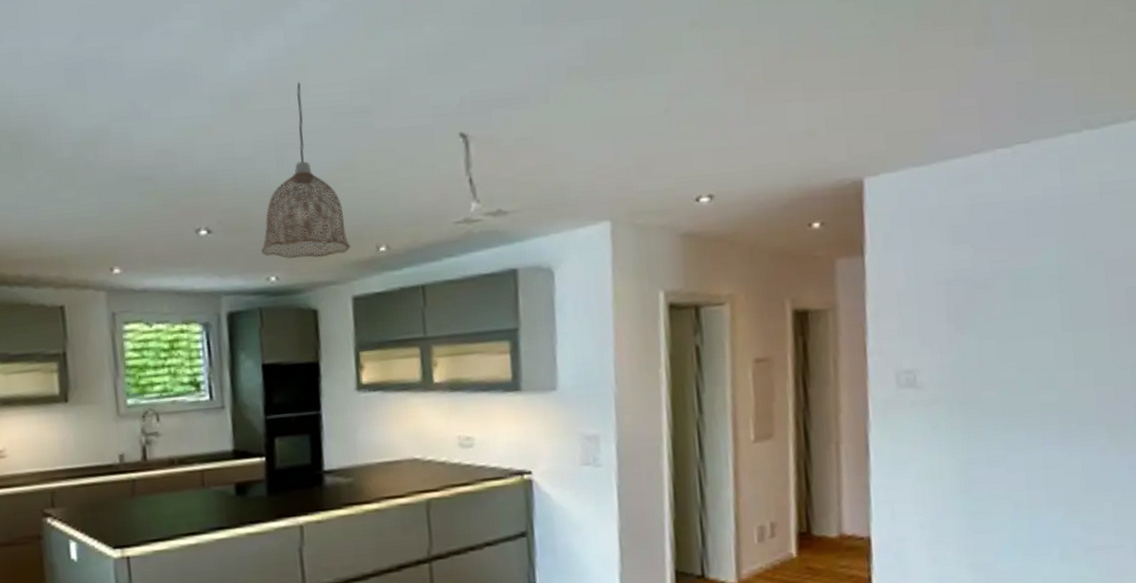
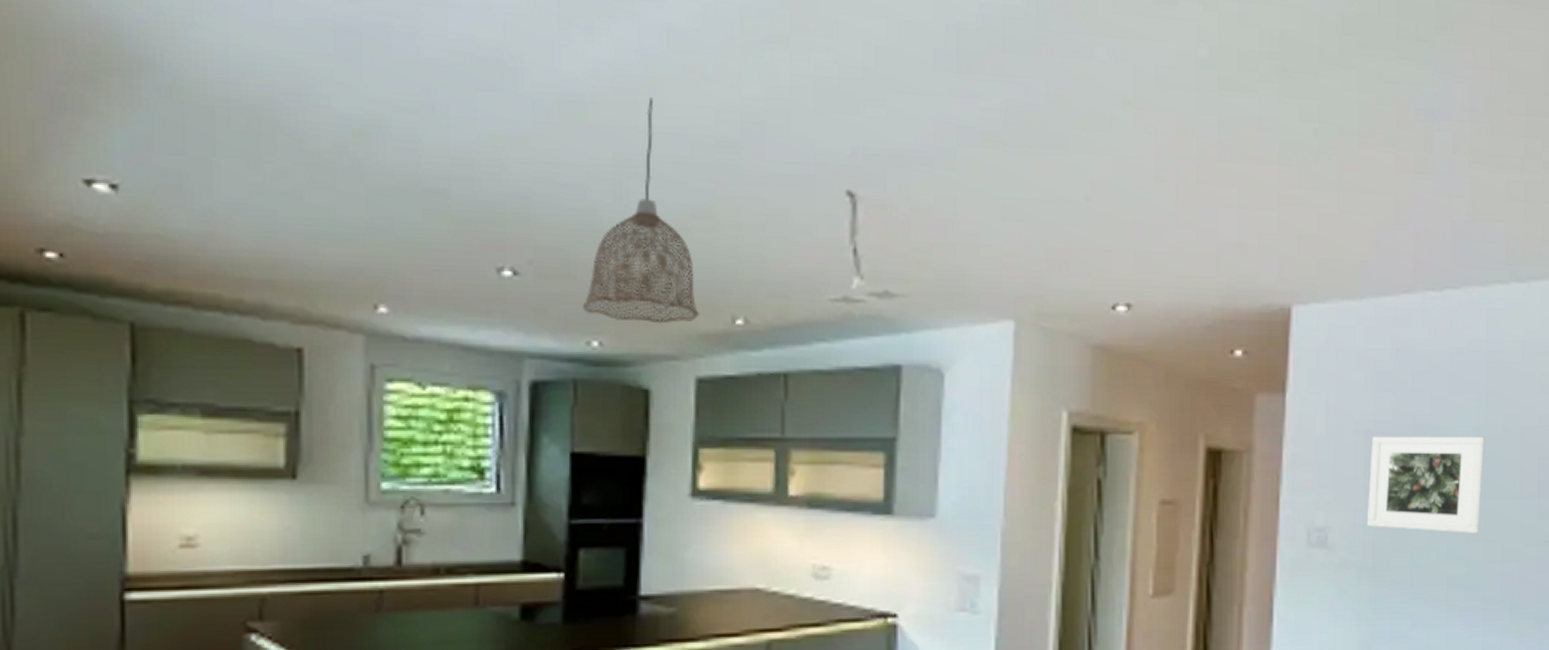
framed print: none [952,273,1069,365] -> present [1367,436,1484,533]

